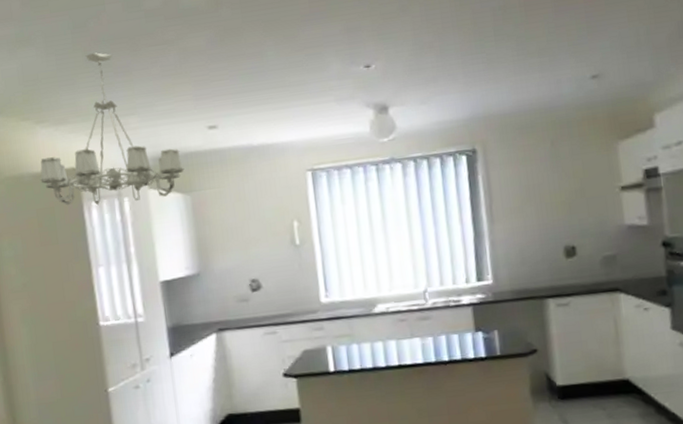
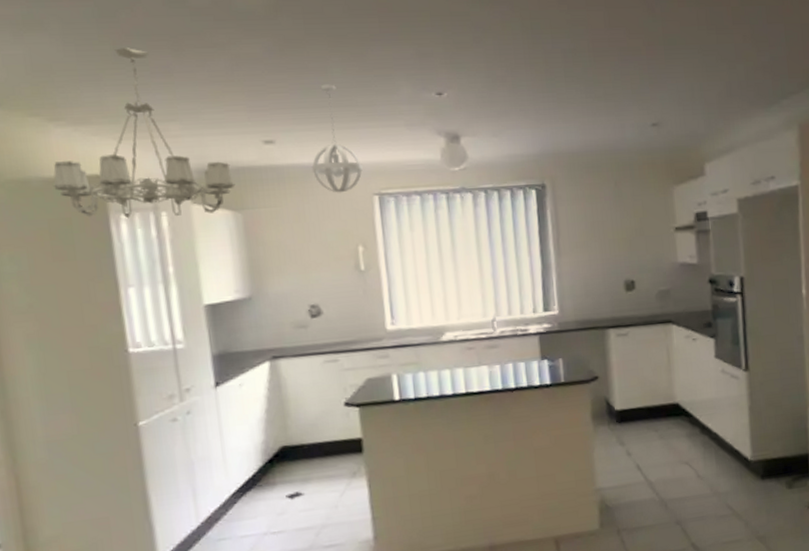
pendant light: none [250,67,296,171] -> present [311,84,363,193]

